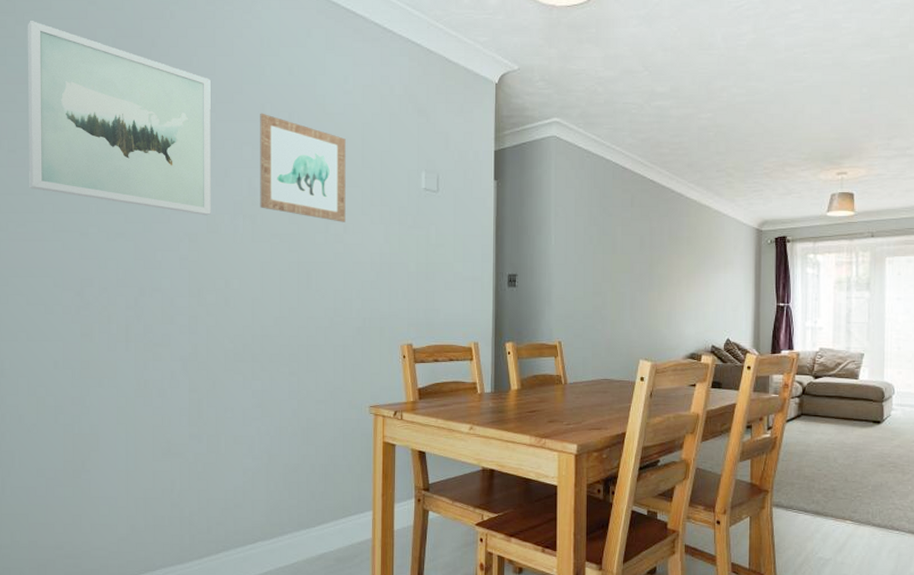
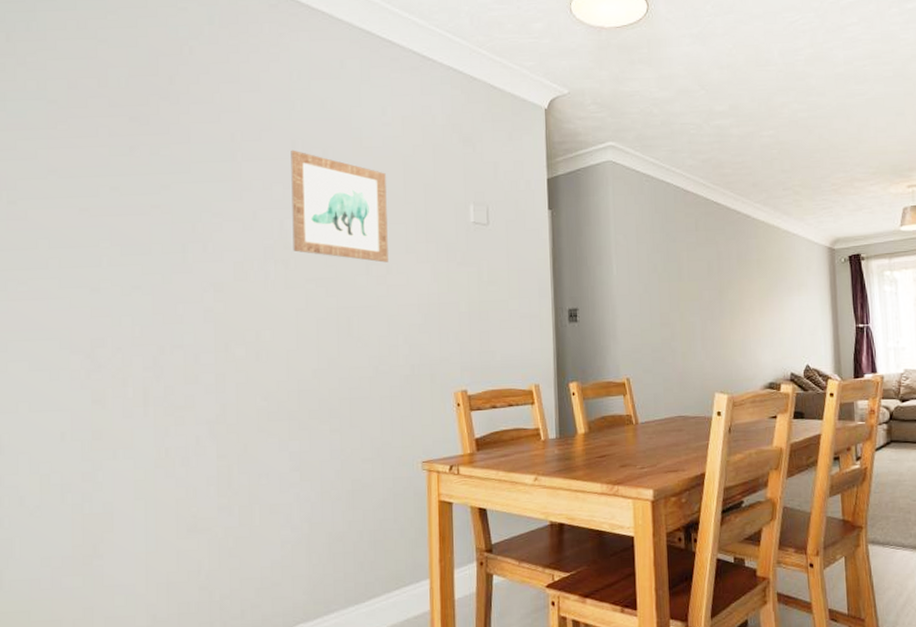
wall art: present [28,21,211,216] -> none [30,62,238,263]

